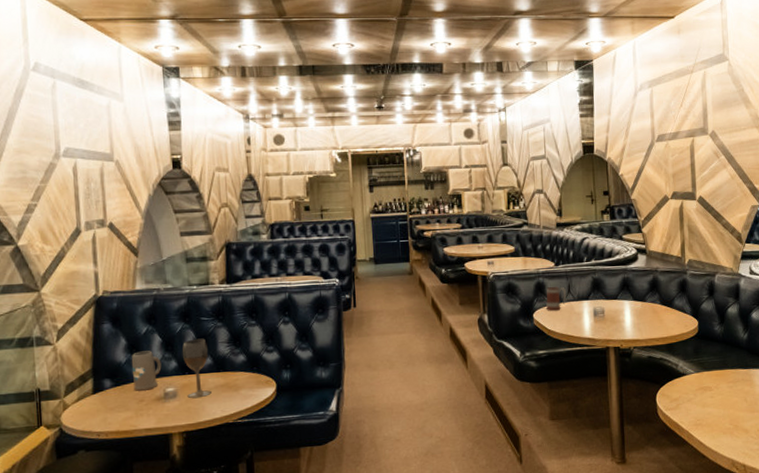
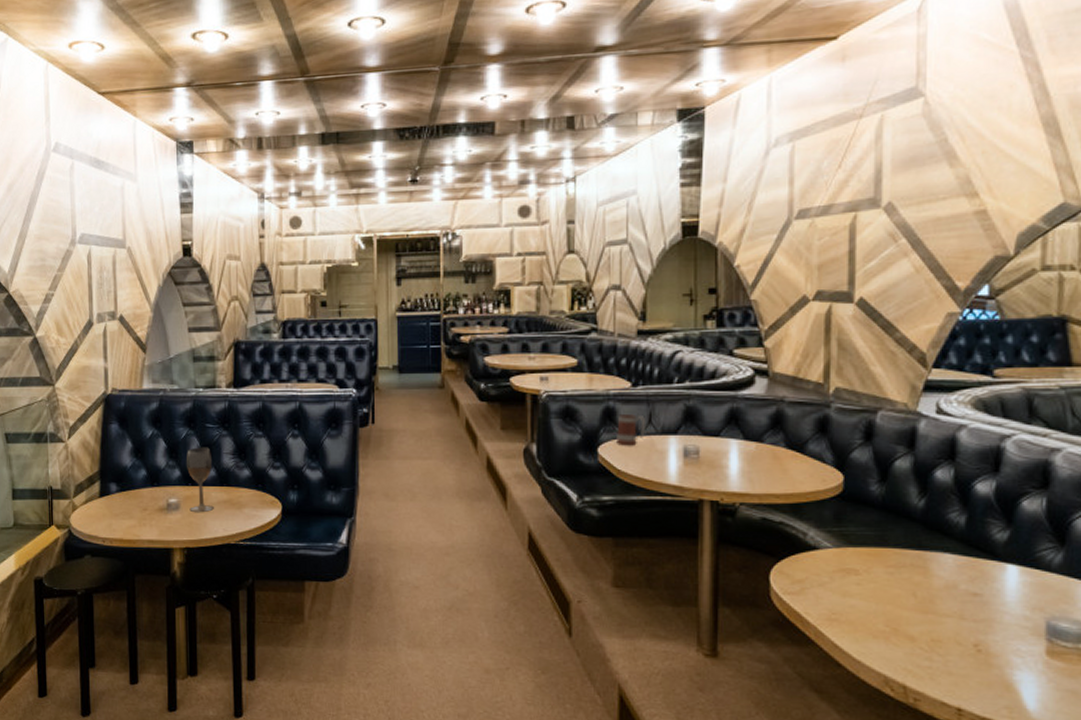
beer mug: present [131,350,162,391] -> none [136,456,166,499]

